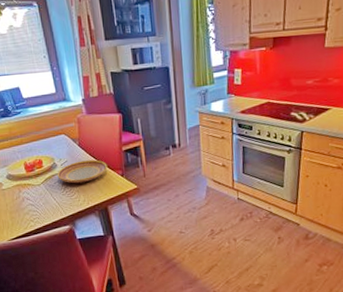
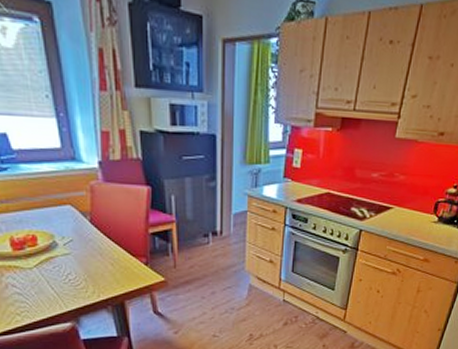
plate: present [57,159,108,184] -> none [57,241,128,270]

